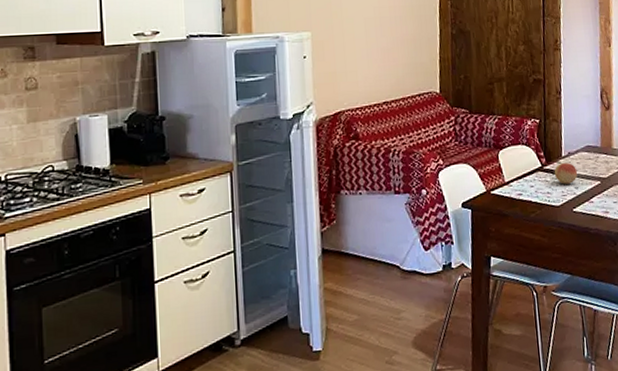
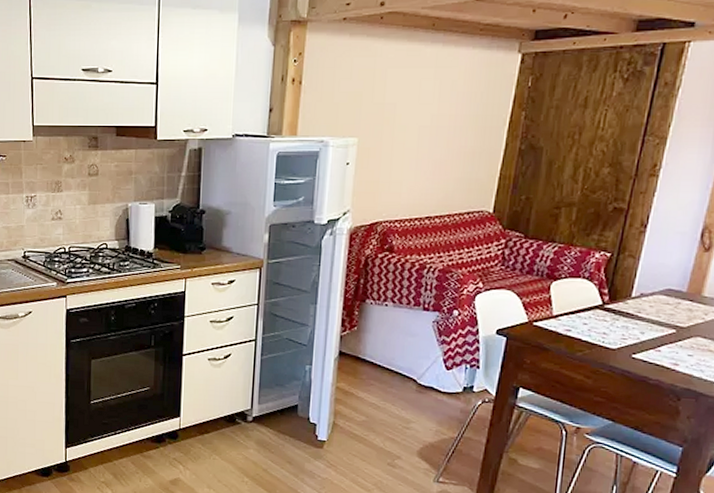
fruit: present [554,162,578,184] -> none [616,303,648,328]

